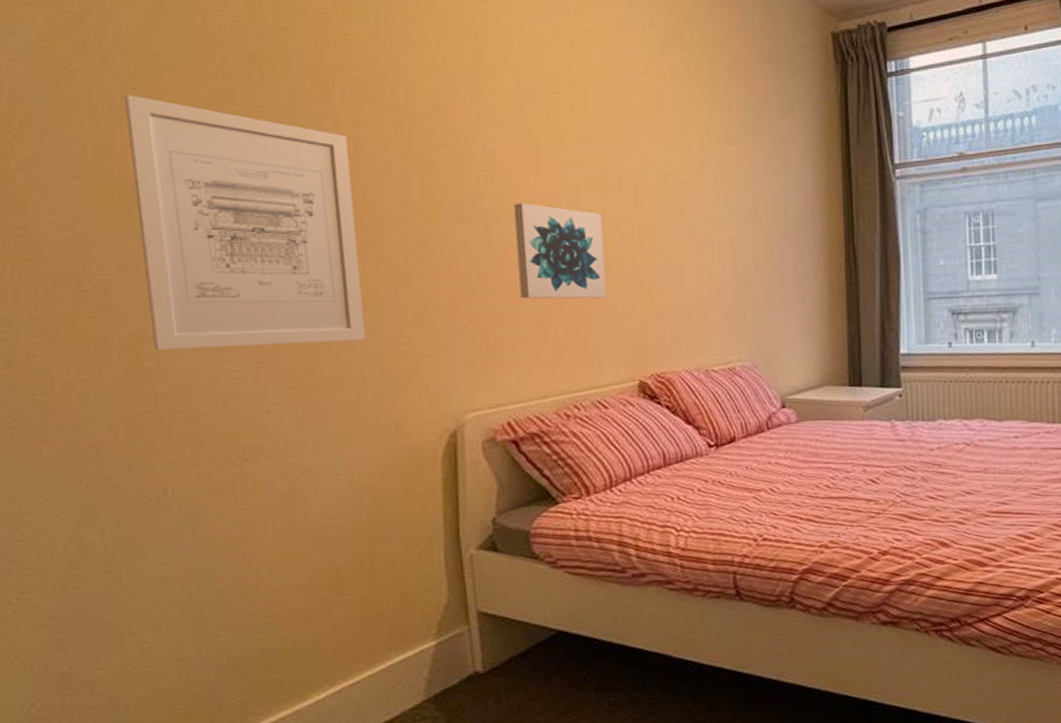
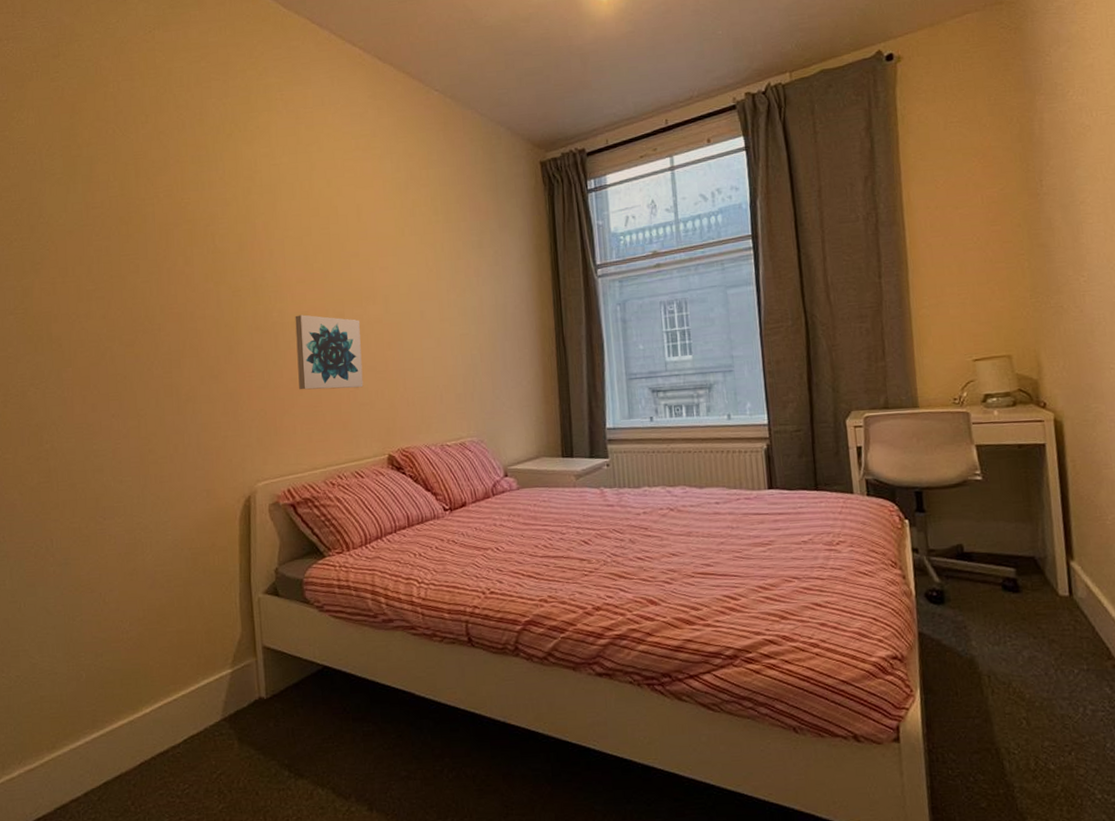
wall art: present [124,95,366,350] -> none [42,254,189,436]

